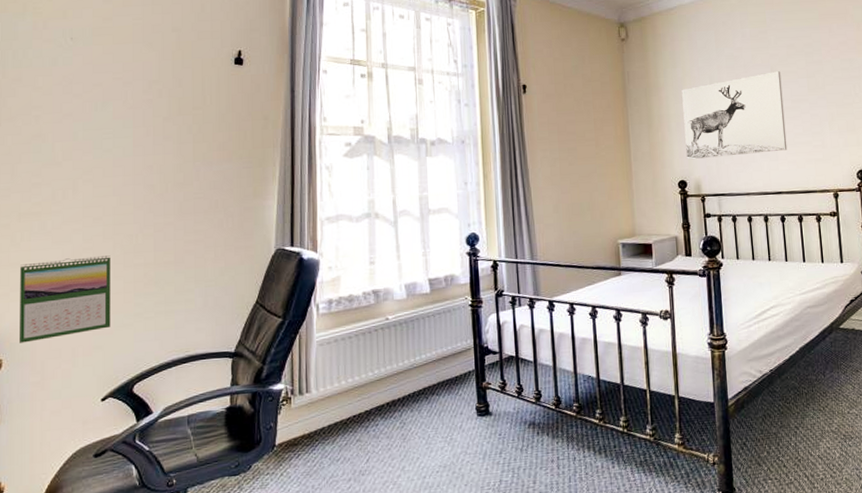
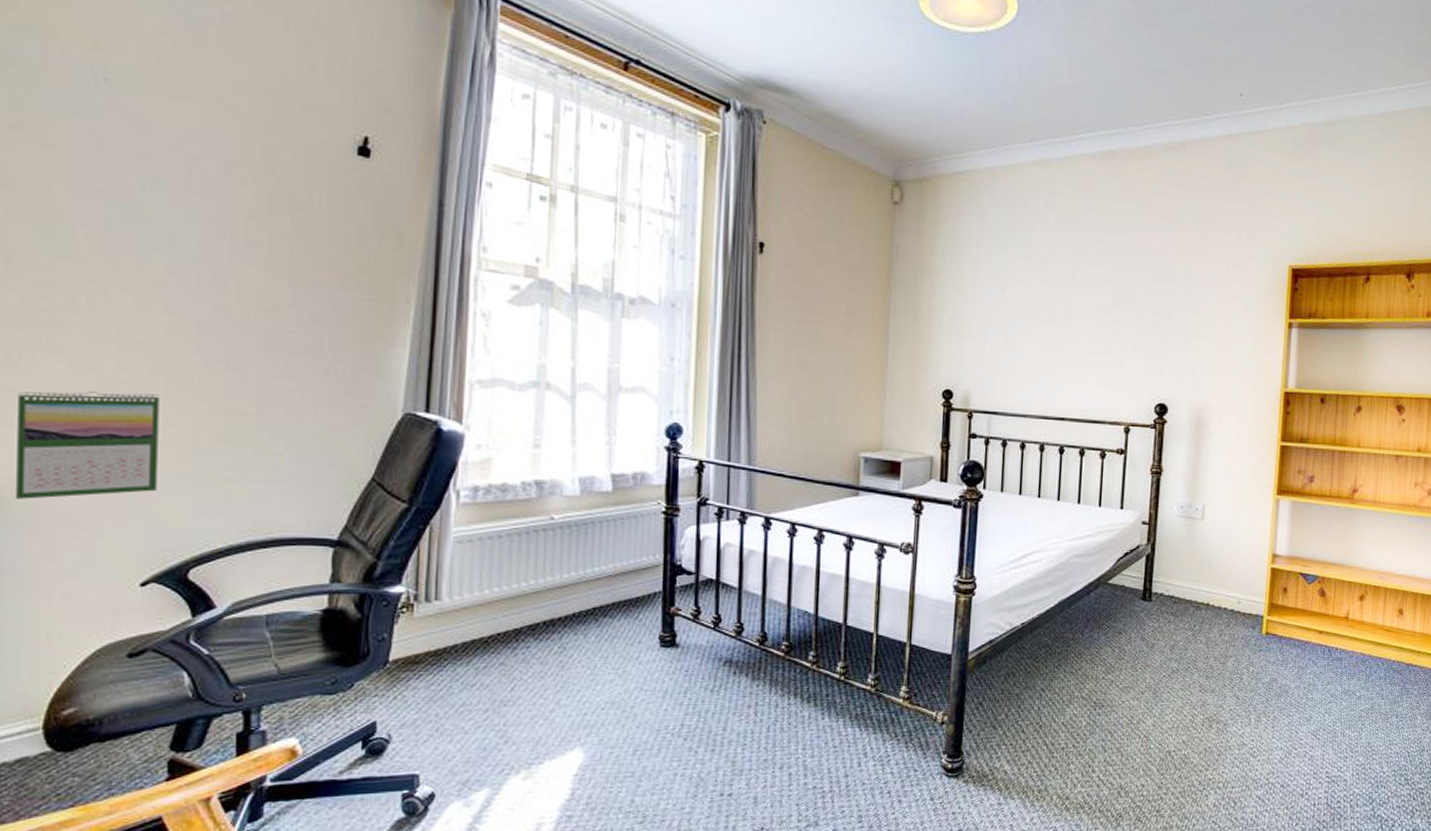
wall art: present [682,71,788,160] -> none [957,271,1085,369]

